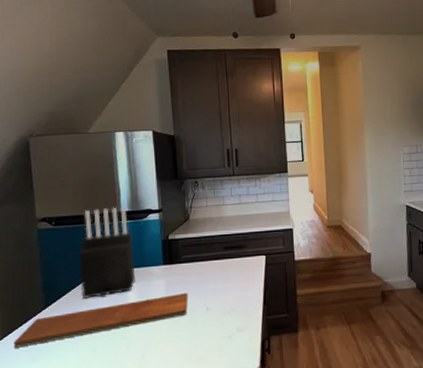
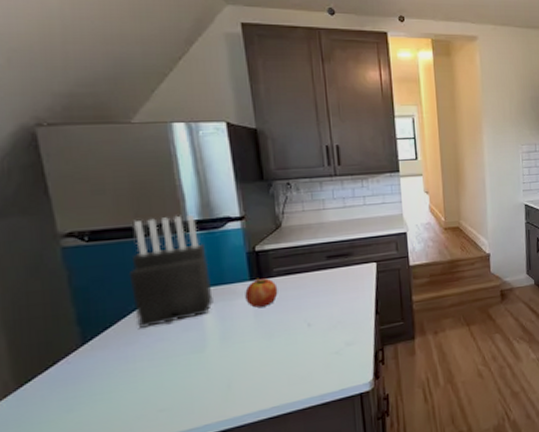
chopping board: present [13,293,188,348] -> none [36,310,285,399]
fruit: none [159,263,184,289] -> present [245,278,278,308]

